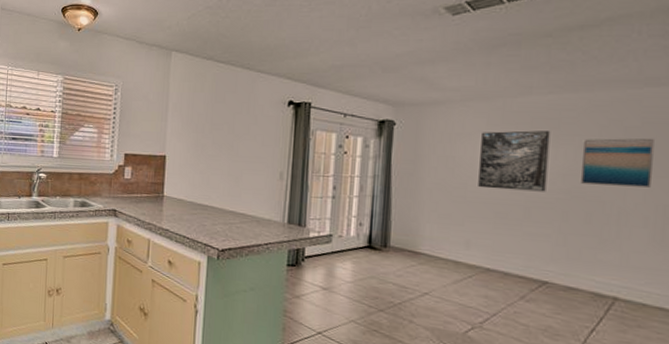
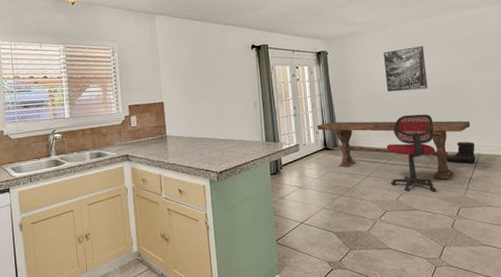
dining table: none [361,214,610,323] -> present [317,120,471,180]
chair: none [458,222,546,335] -> present [386,114,437,192]
boots: none [557,274,612,309] -> present [446,141,476,164]
wall art: present [580,138,654,187] -> none [443,43,485,80]

